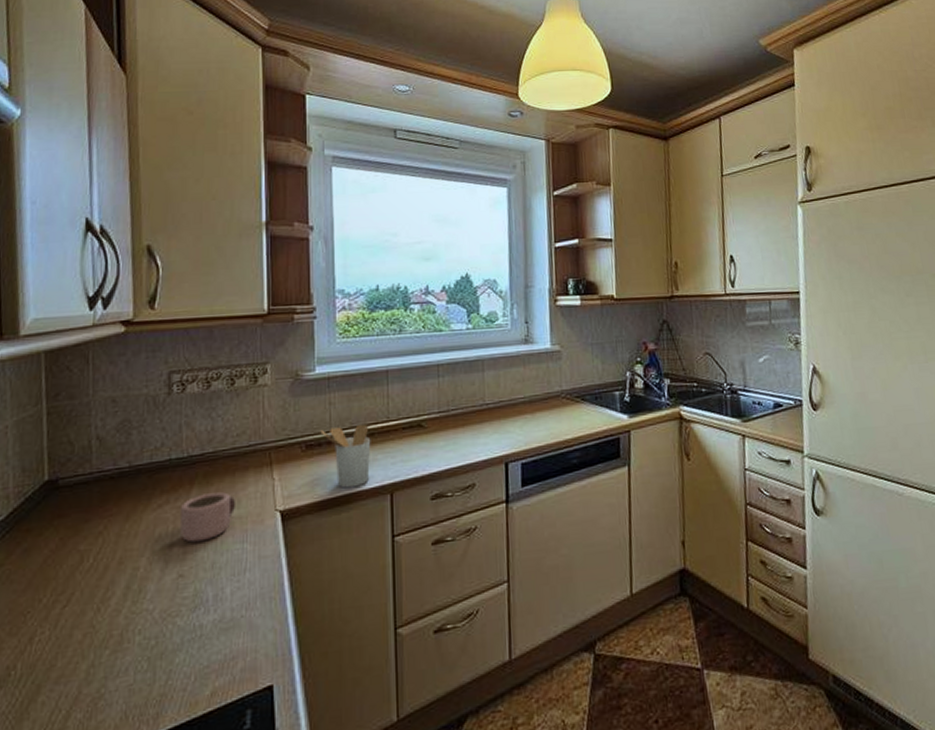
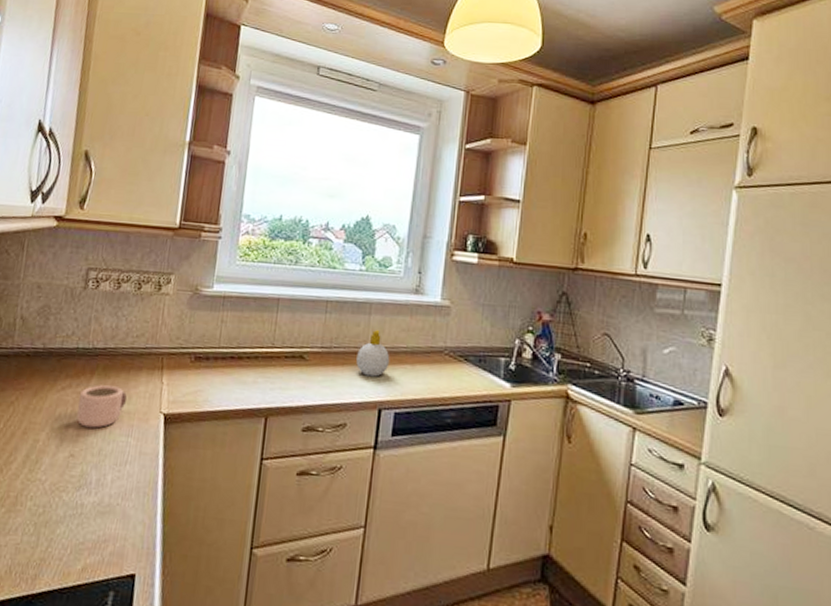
utensil holder: present [320,424,371,488] -> none [209,344,255,405]
soap bottle: none [476,386,510,433] -> present [356,330,390,377]

